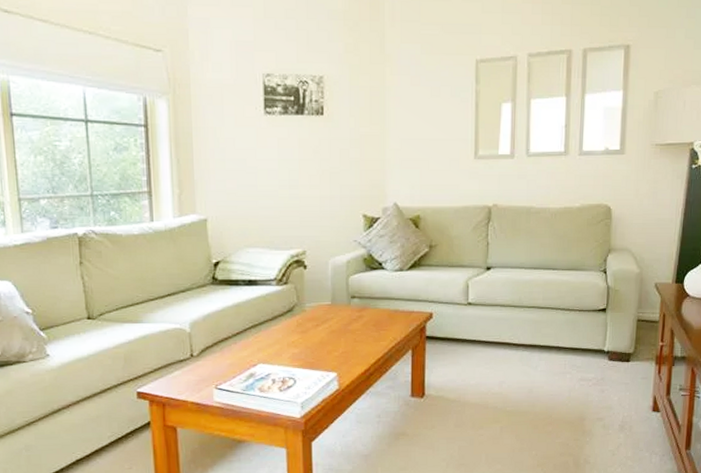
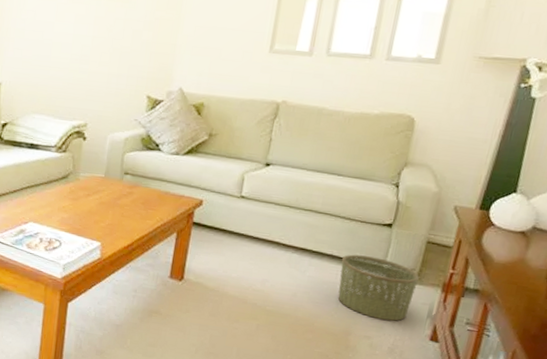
basket: none [567,342,635,401] -> present [337,254,419,321]

